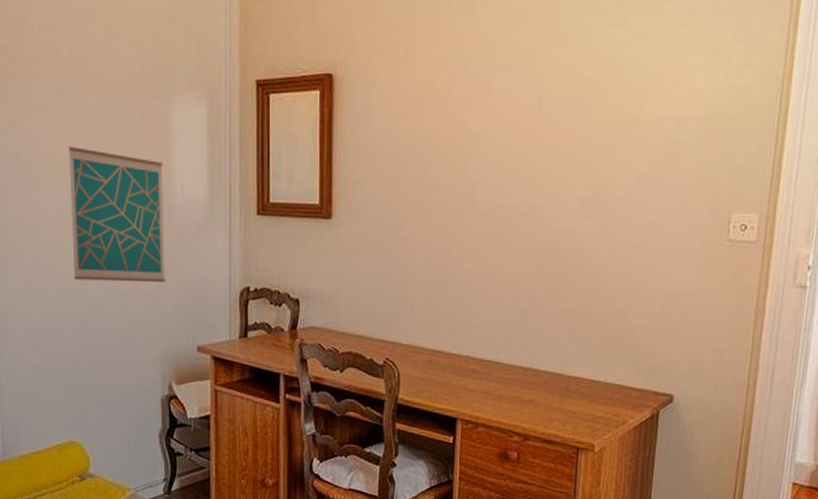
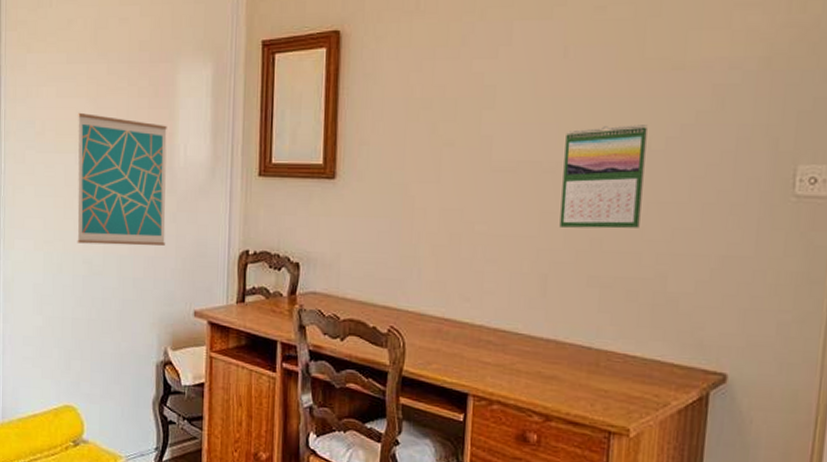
calendar: none [535,174,610,268] -> present [559,125,648,229]

